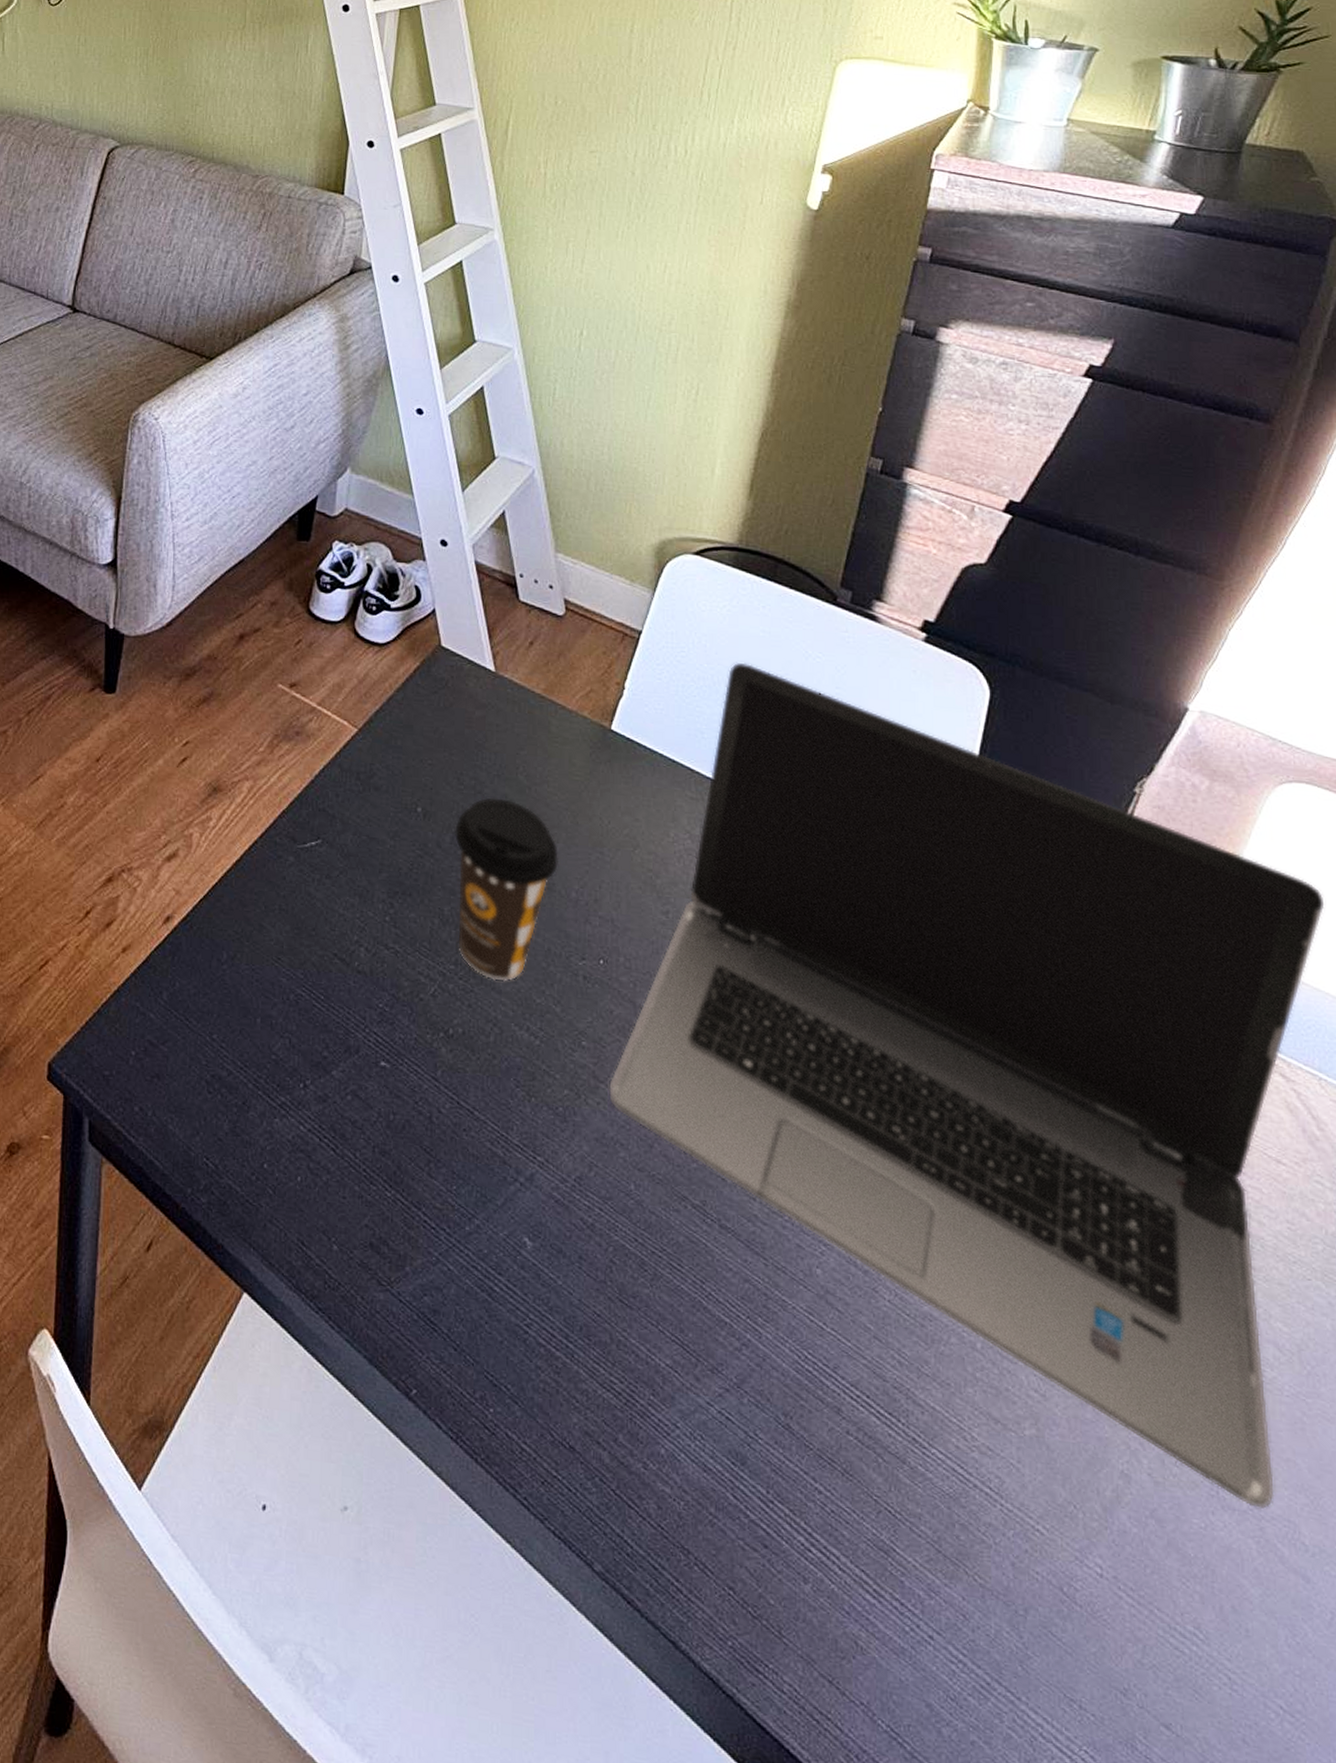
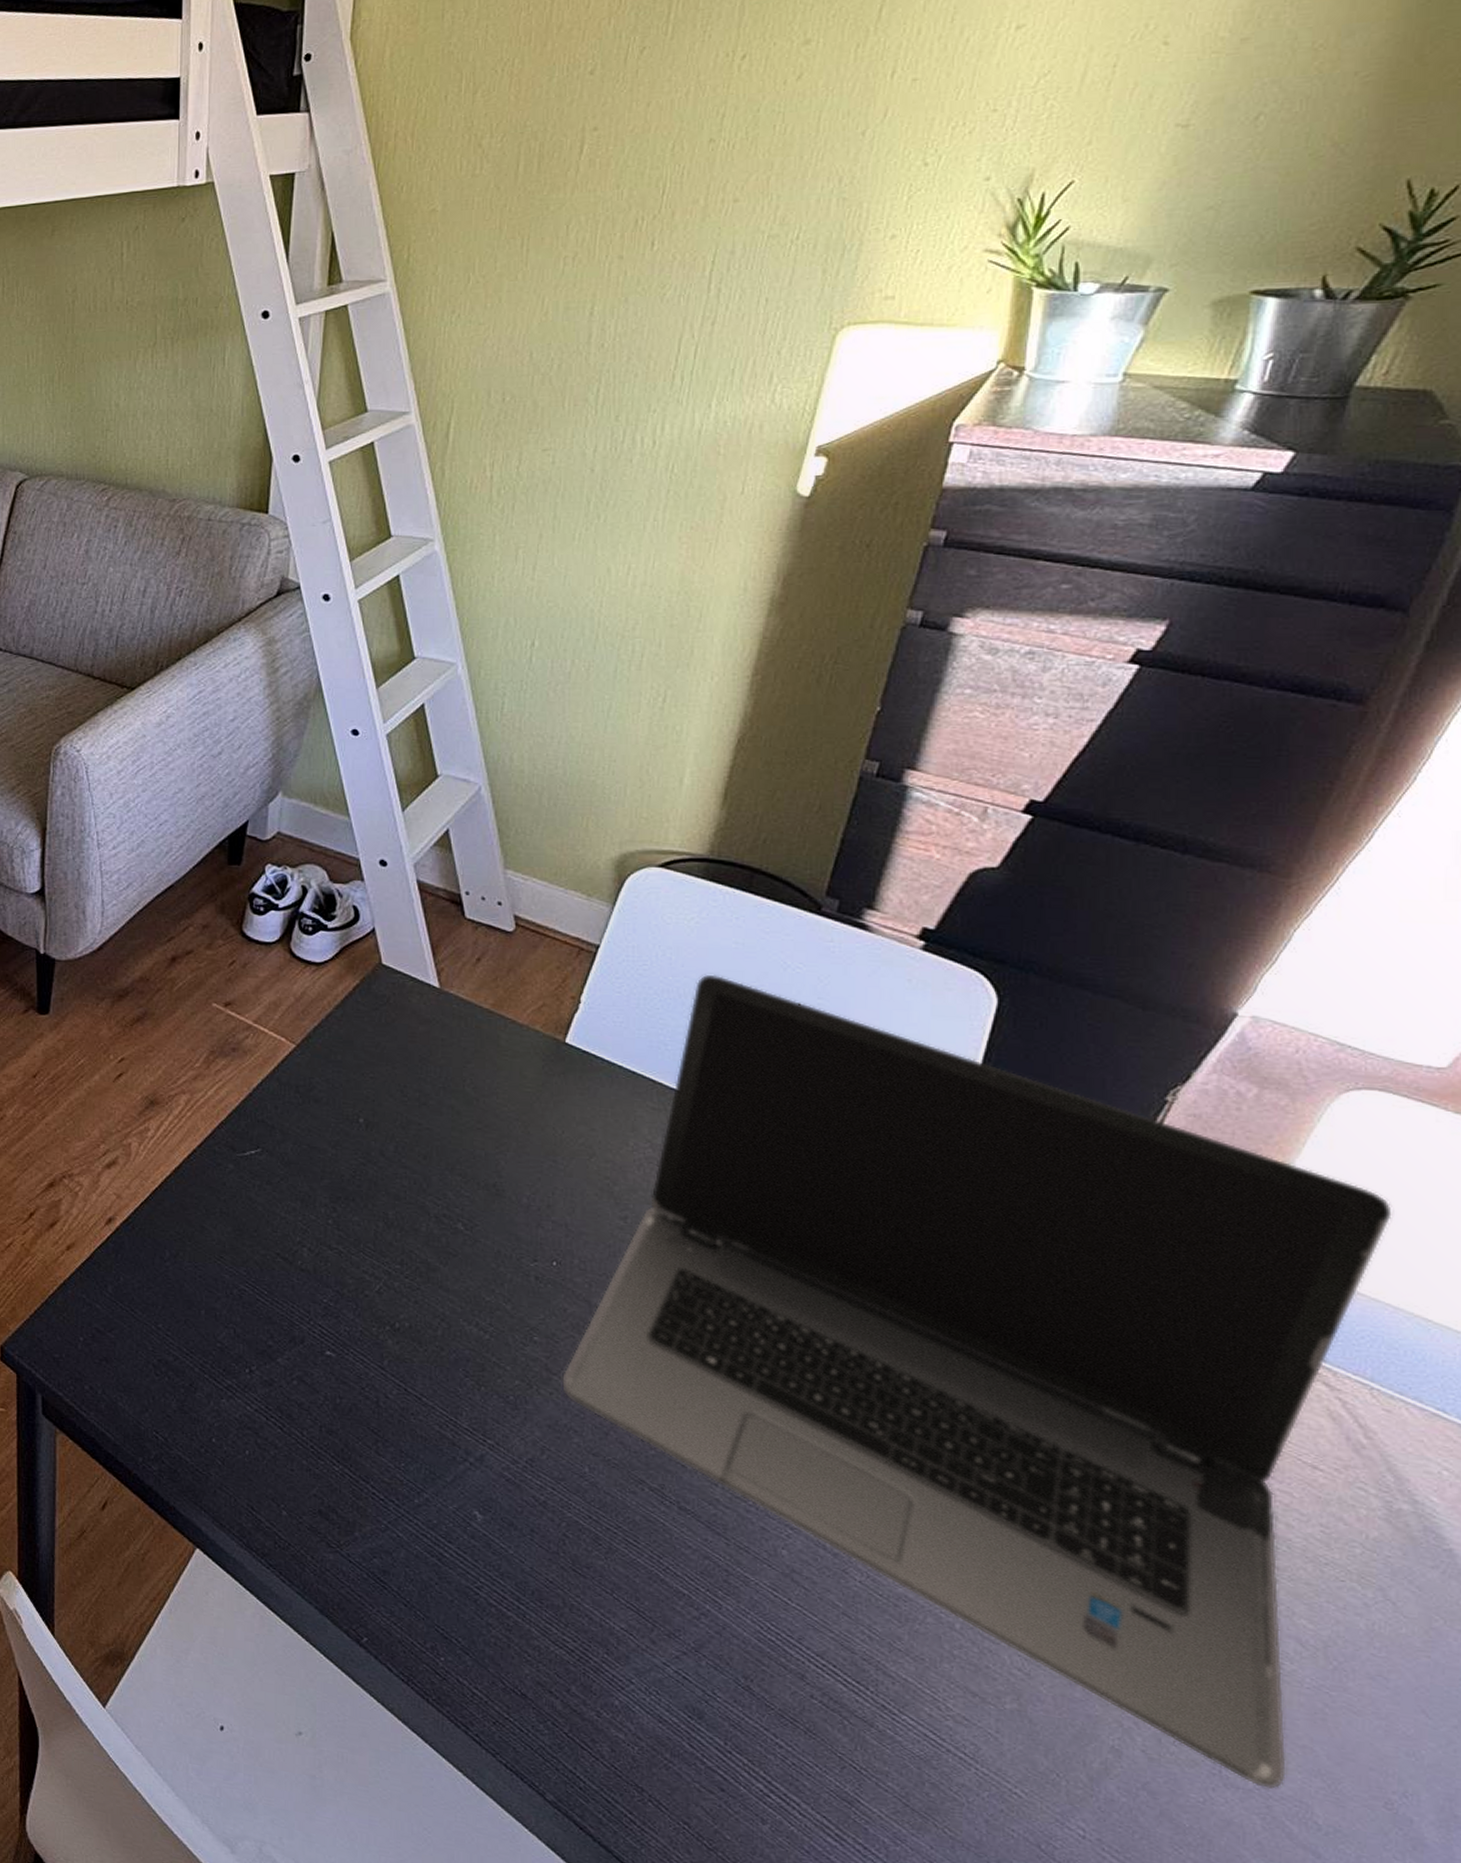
coffee cup: present [455,797,559,982] -> none [399,1108,510,1281]

